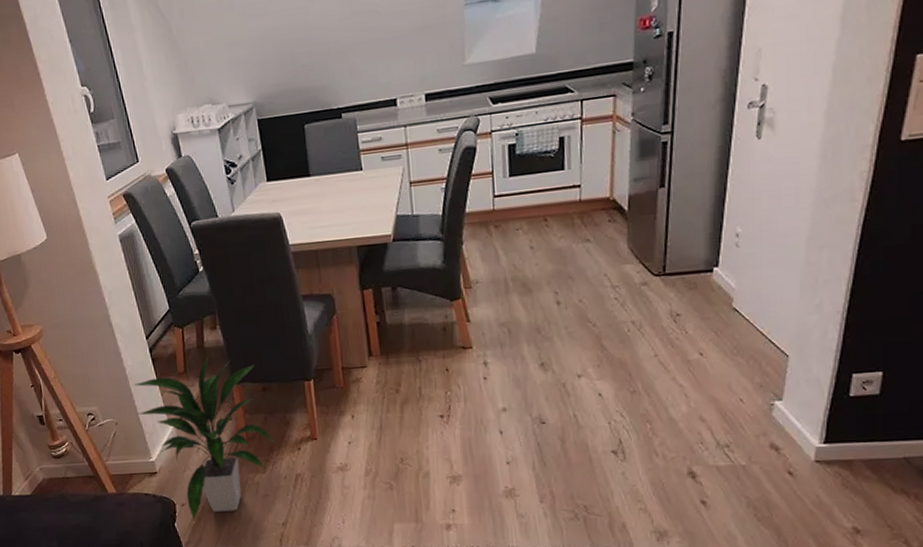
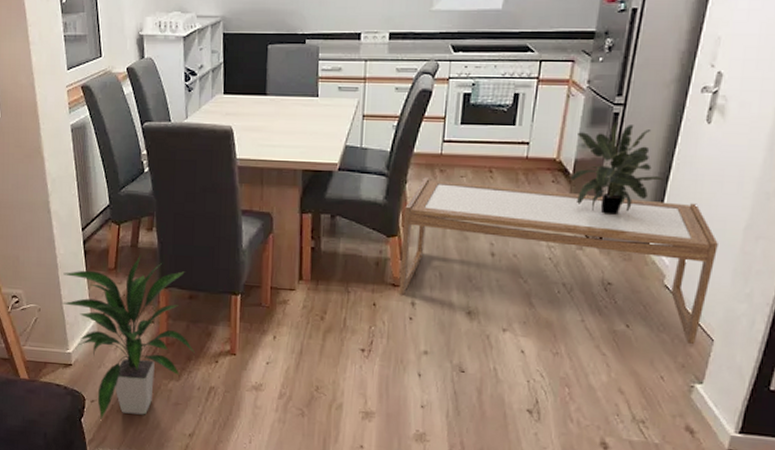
coffee table: none [464,222,782,364] -> present [398,177,718,345]
potted plant: none [627,150,720,247] -> present [571,121,664,216]

